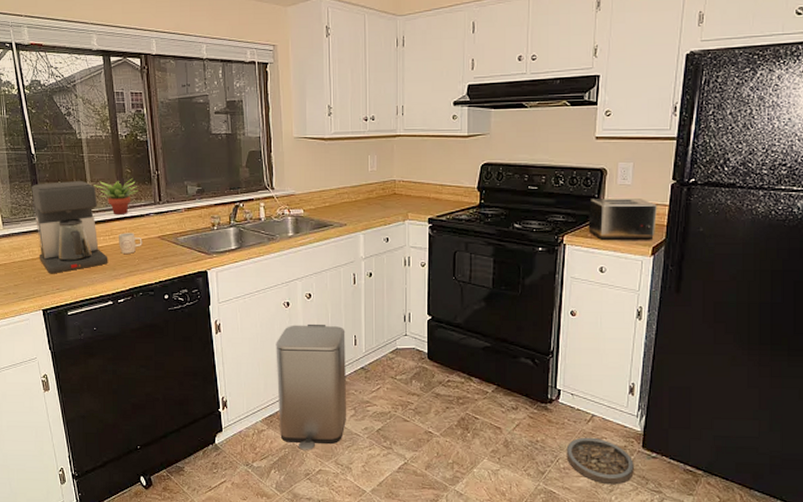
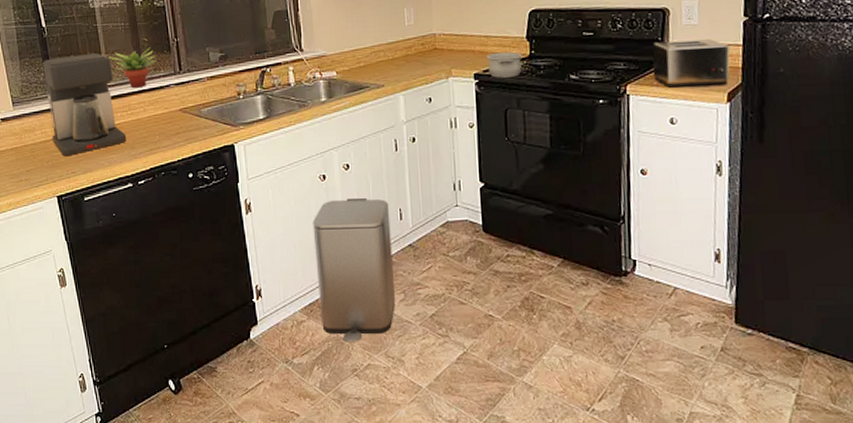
mug: present [119,233,143,254] -> none [137,107,163,130]
cooking pot: none [440,200,473,224] -> present [486,51,522,79]
pet bowl: present [566,437,634,485] -> none [647,314,728,369]

